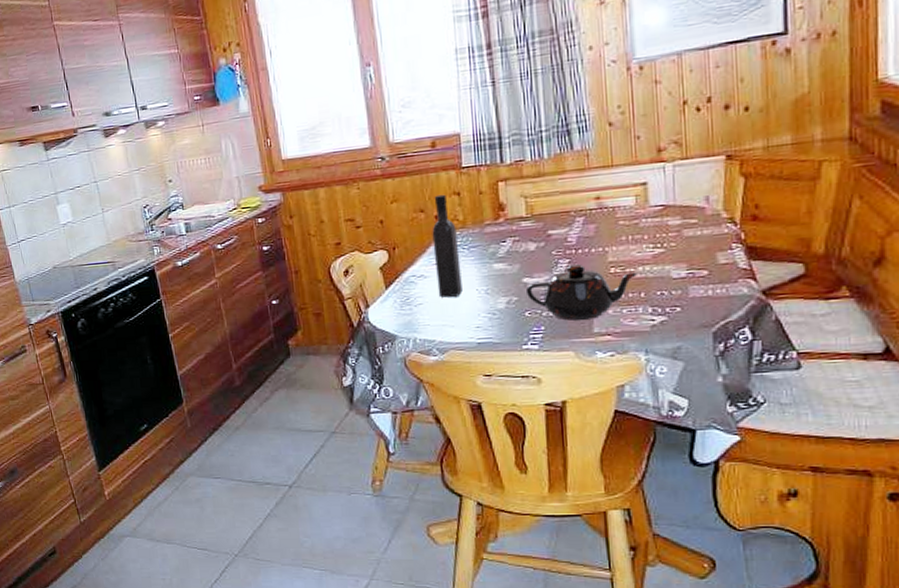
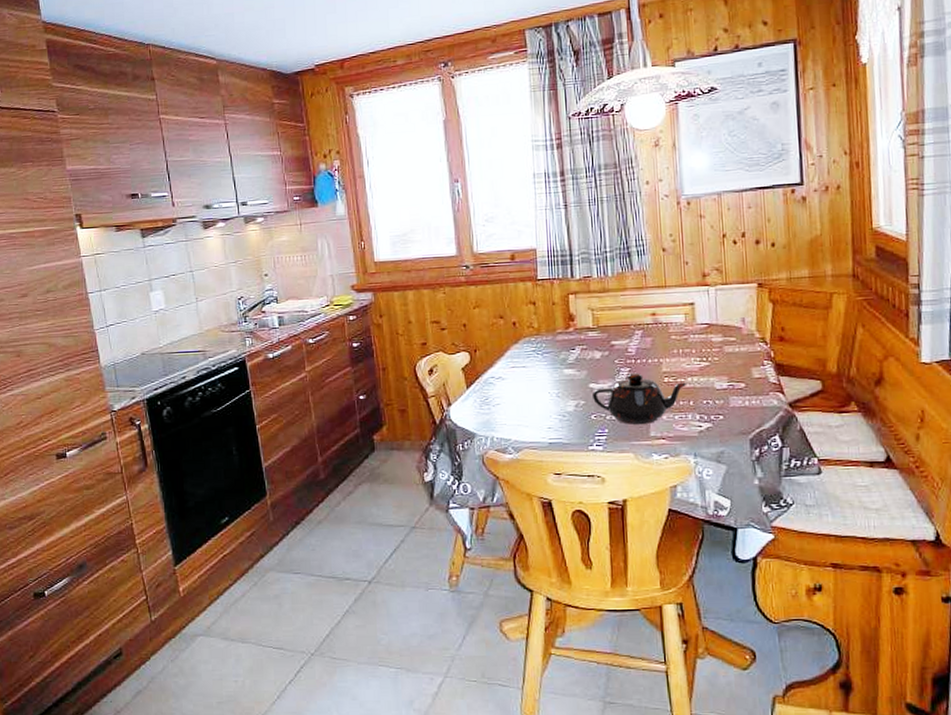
wine bottle: present [432,194,463,298] -> none [510,303,536,399]

